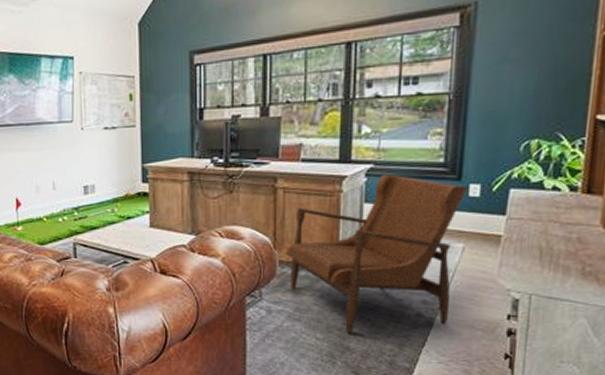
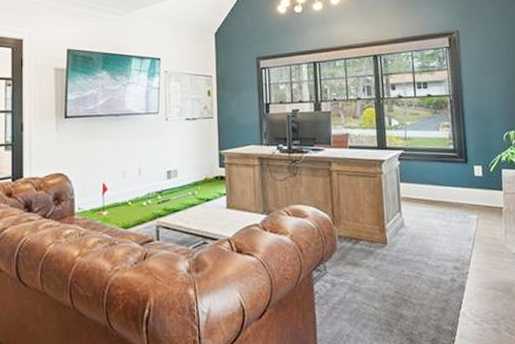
armchair: present [285,174,468,334] -> none [342,158,475,302]

